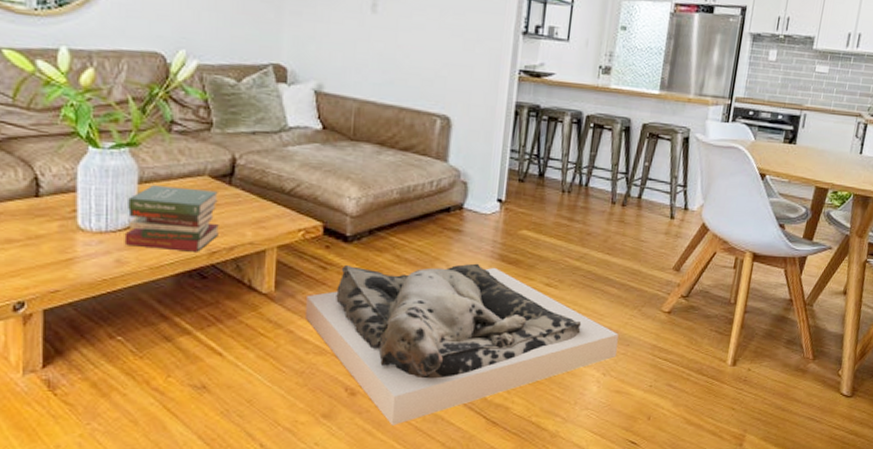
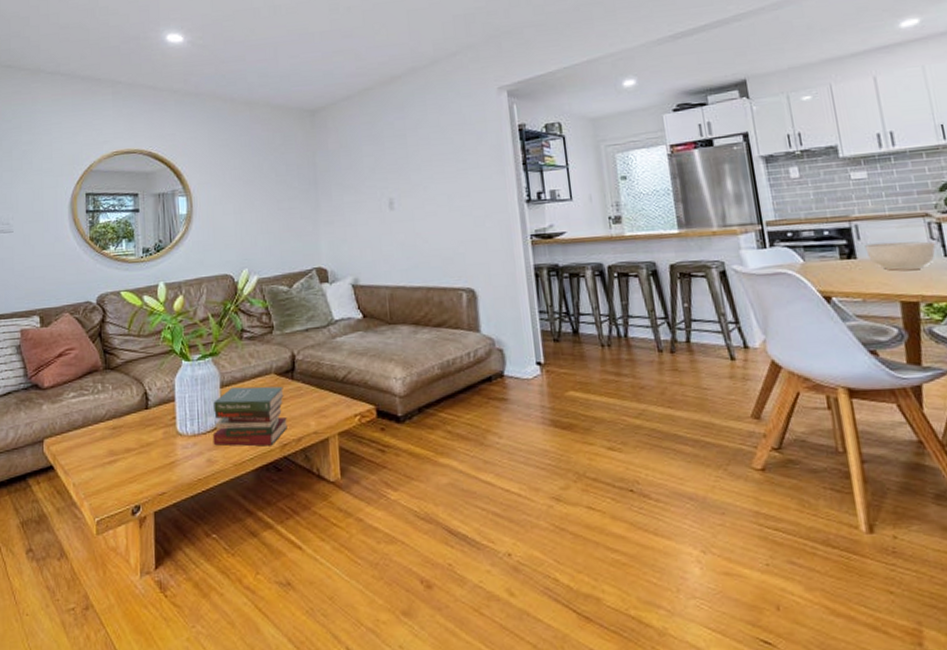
dog bed: present [304,263,619,425] -> none [369,432,713,624]
bowl: none [804,133,857,162] -> present [865,241,936,272]

